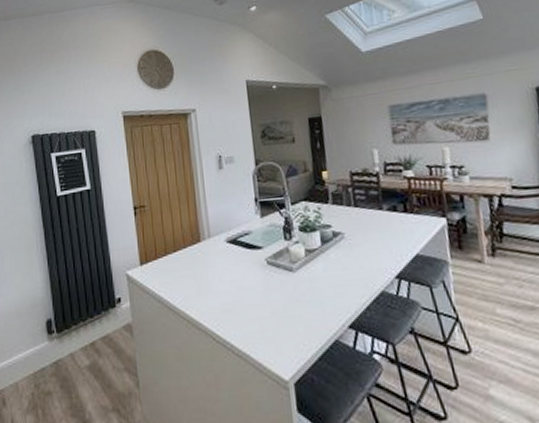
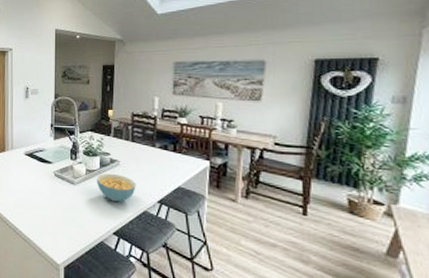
cereal bowl: none [318,249,368,286] -> present [96,173,136,202]

